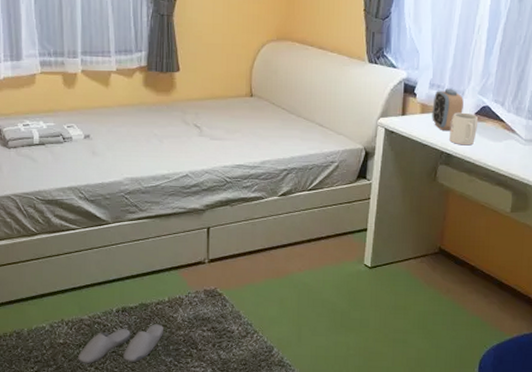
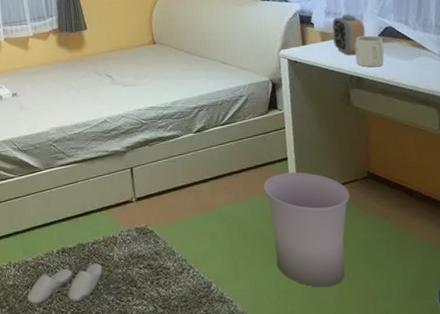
waste bin: none [339,243,419,354] -> present [263,172,350,287]

